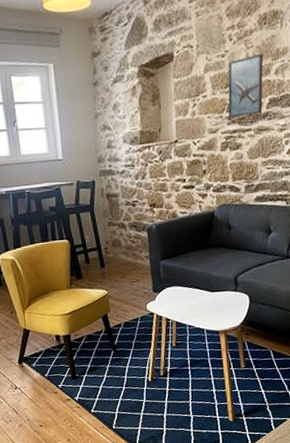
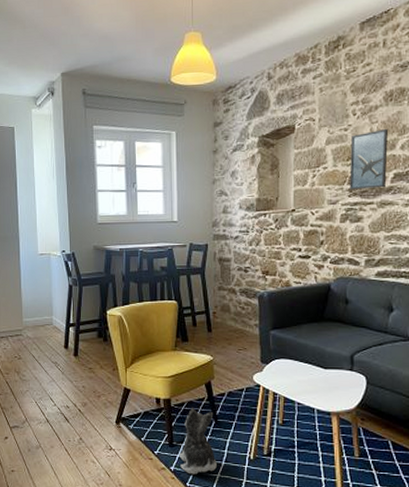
plush toy: none [82,340,118,402] -> present [179,407,217,475]

